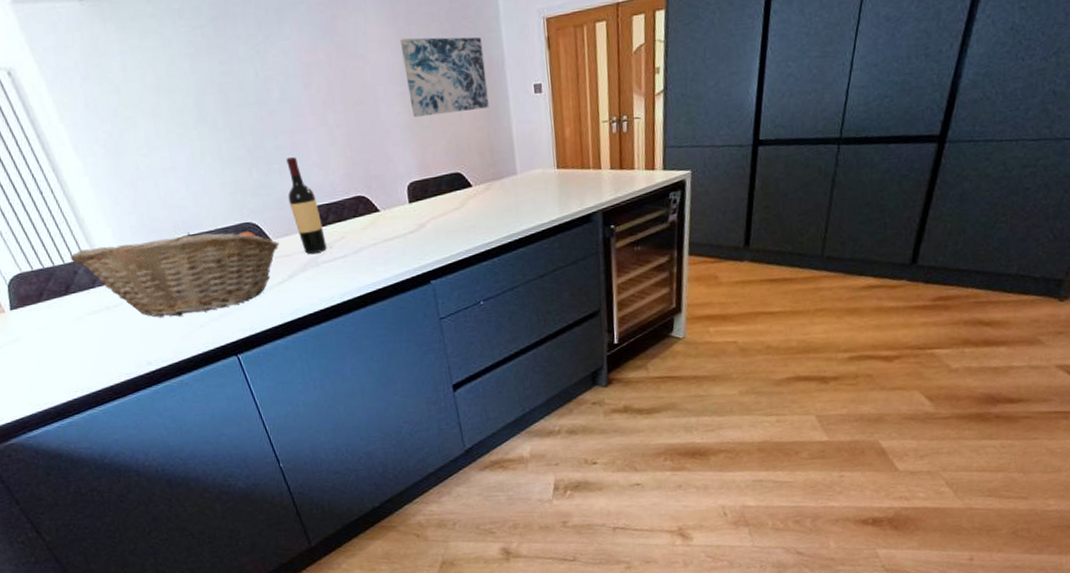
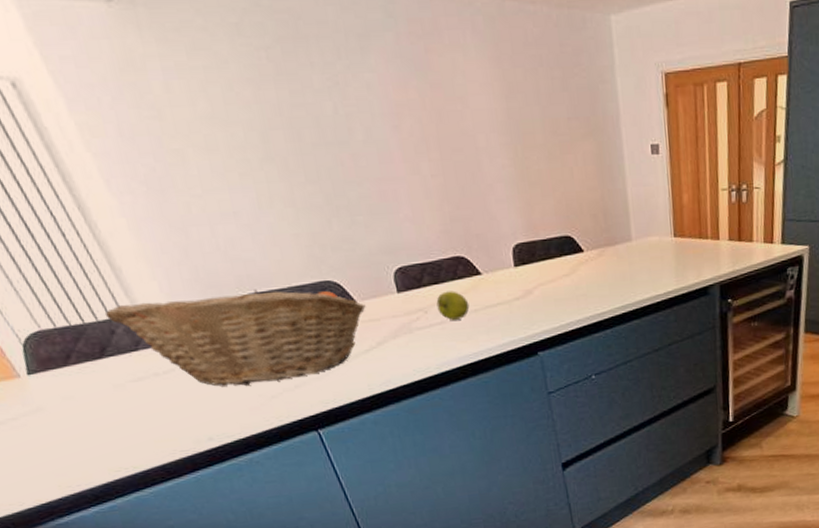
wine bottle: present [286,157,327,254] -> none [372,209,422,319]
apple: none [340,227,369,254] -> present [436,291,470,320]
wall art: present [399,37,489,118] -> none [503,81,603,173]

